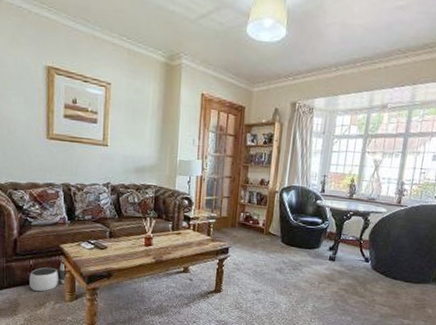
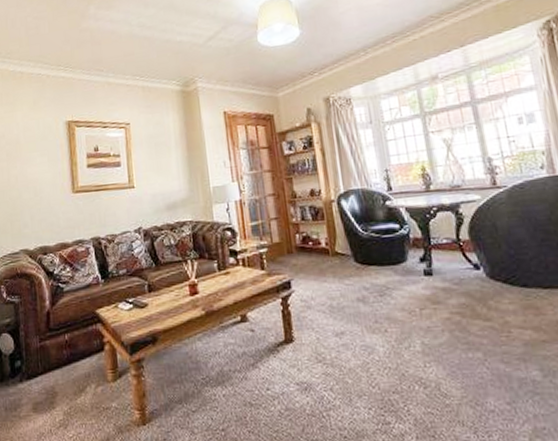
waste basket: present [29,261,66,292] -> none [65,330,105,374]

